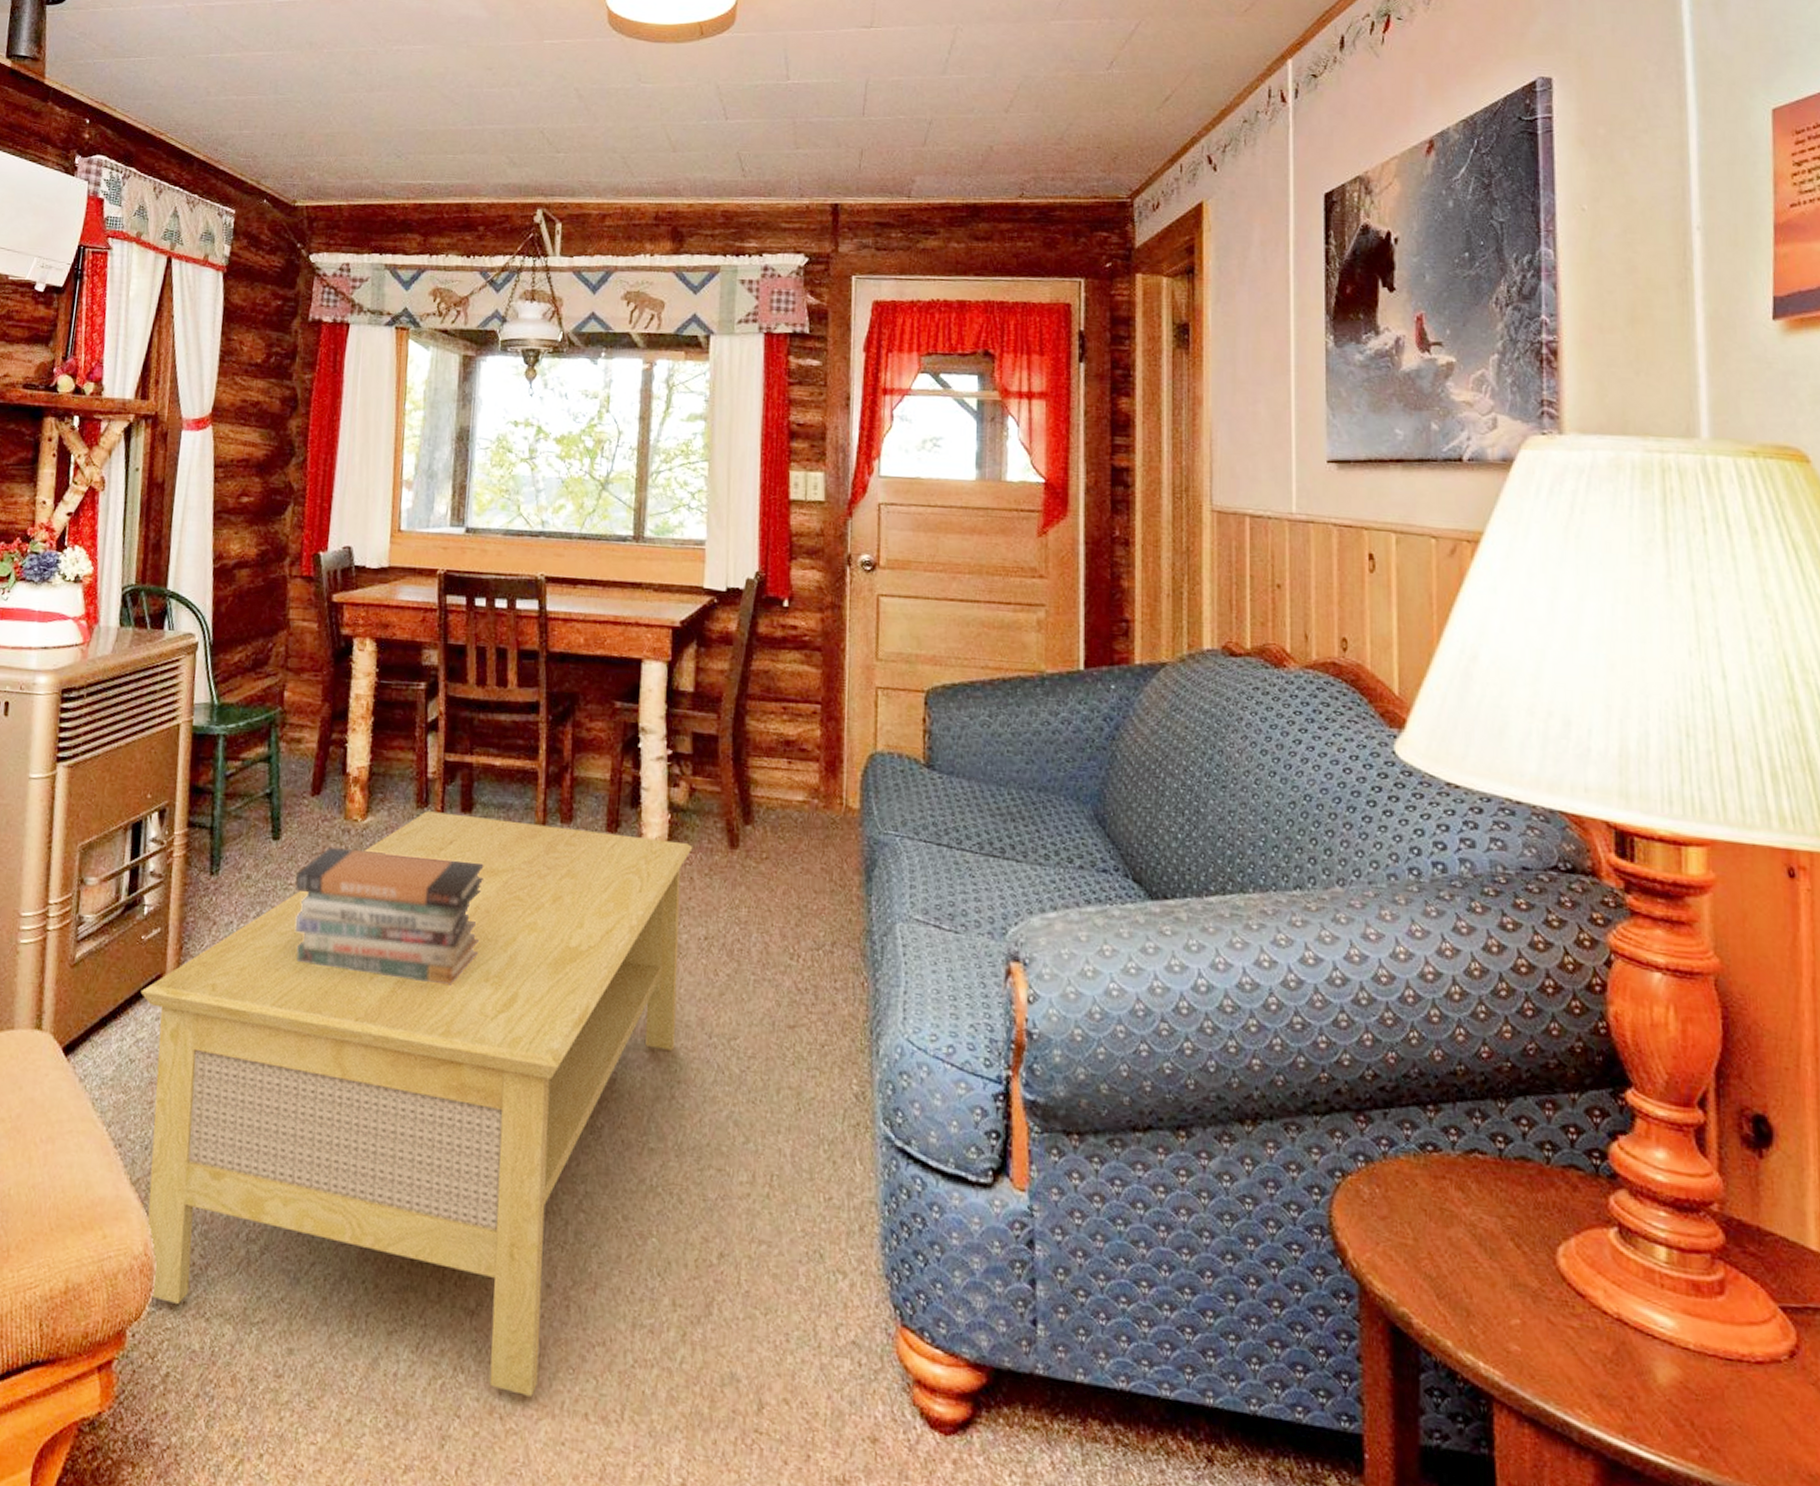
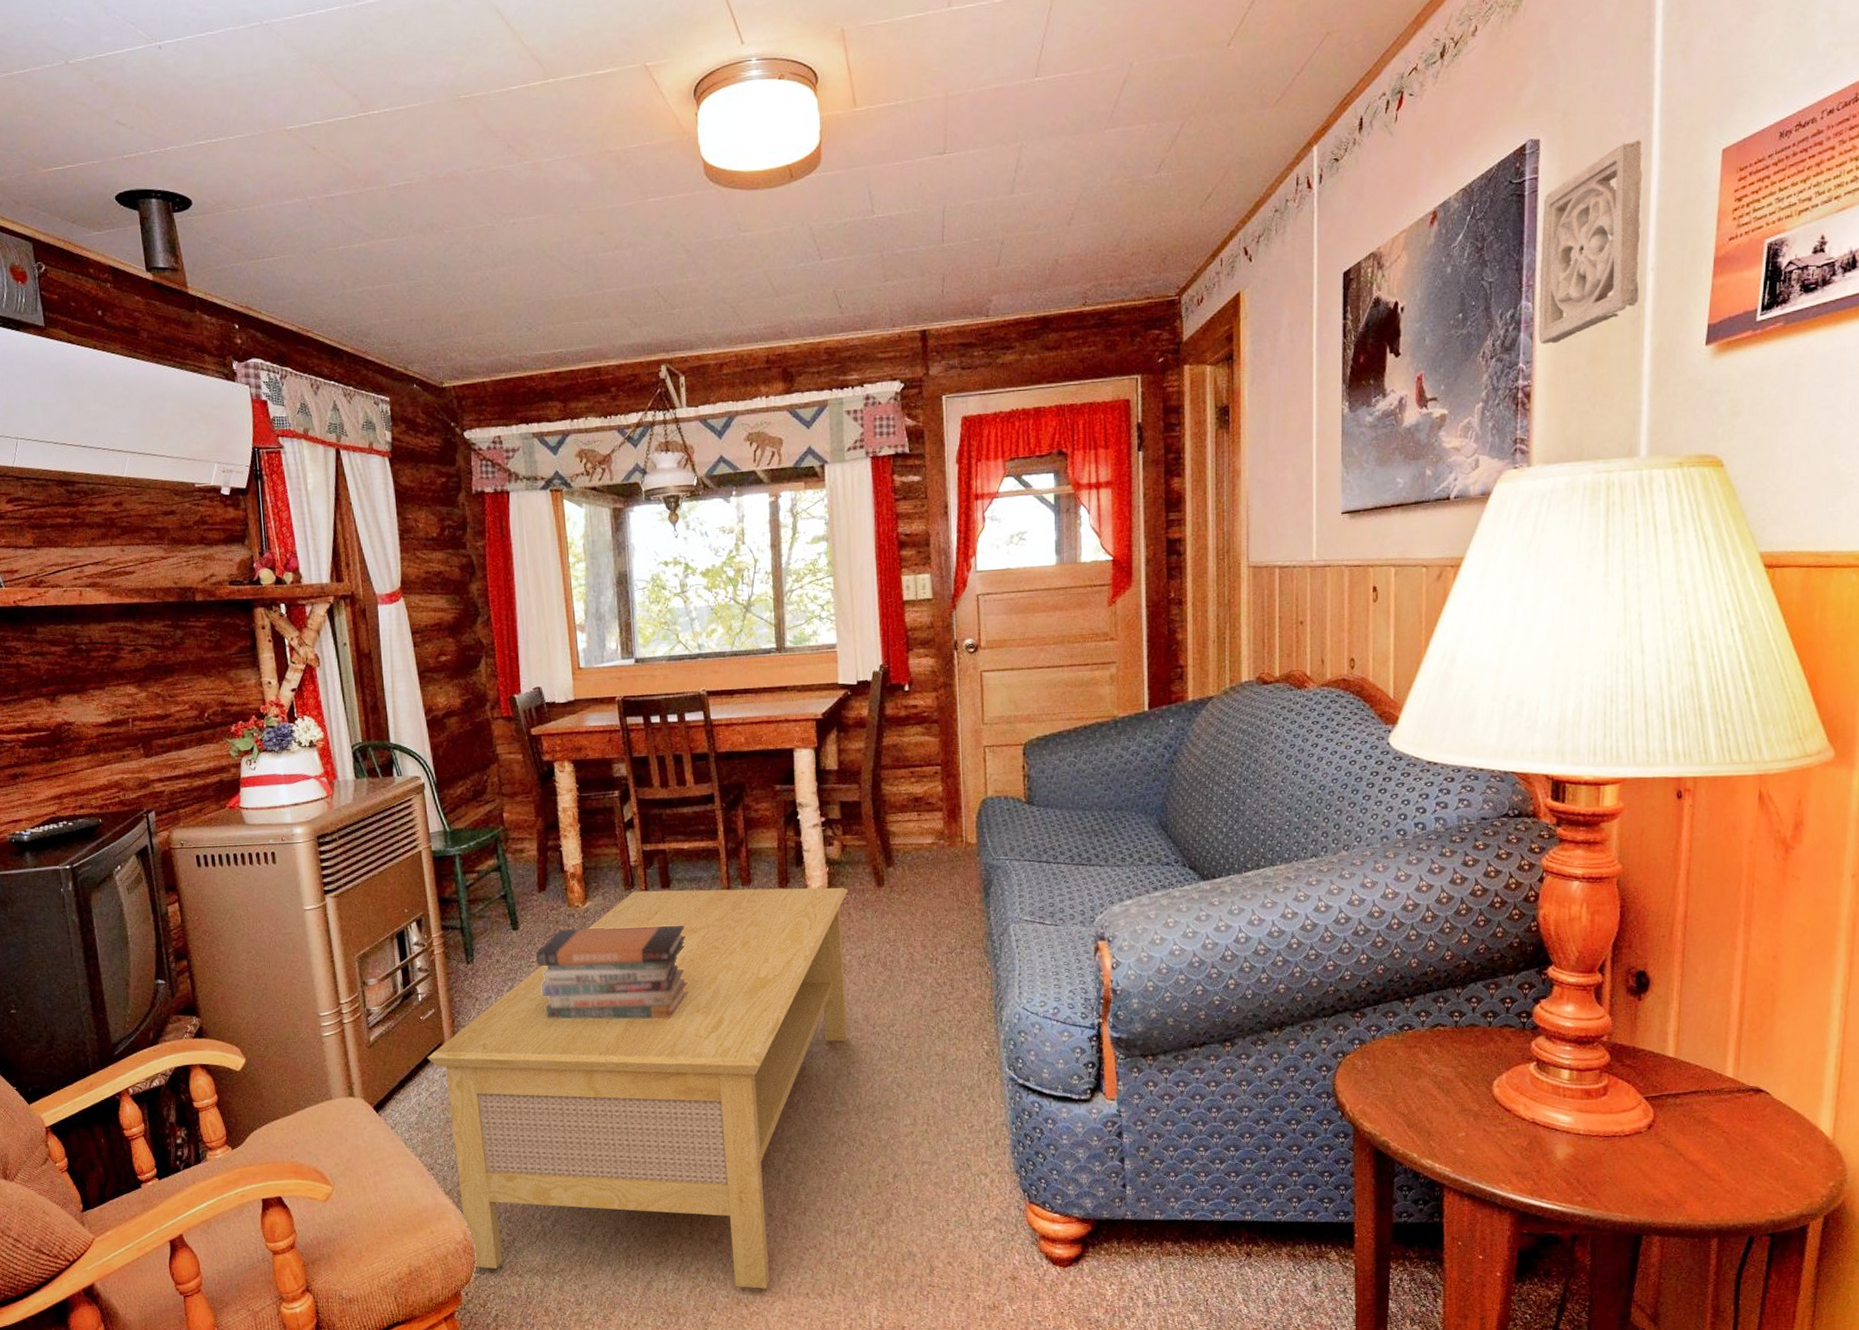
wall ornament: none [1560,88,1685,298] -> present [1538,139,1643,344]

